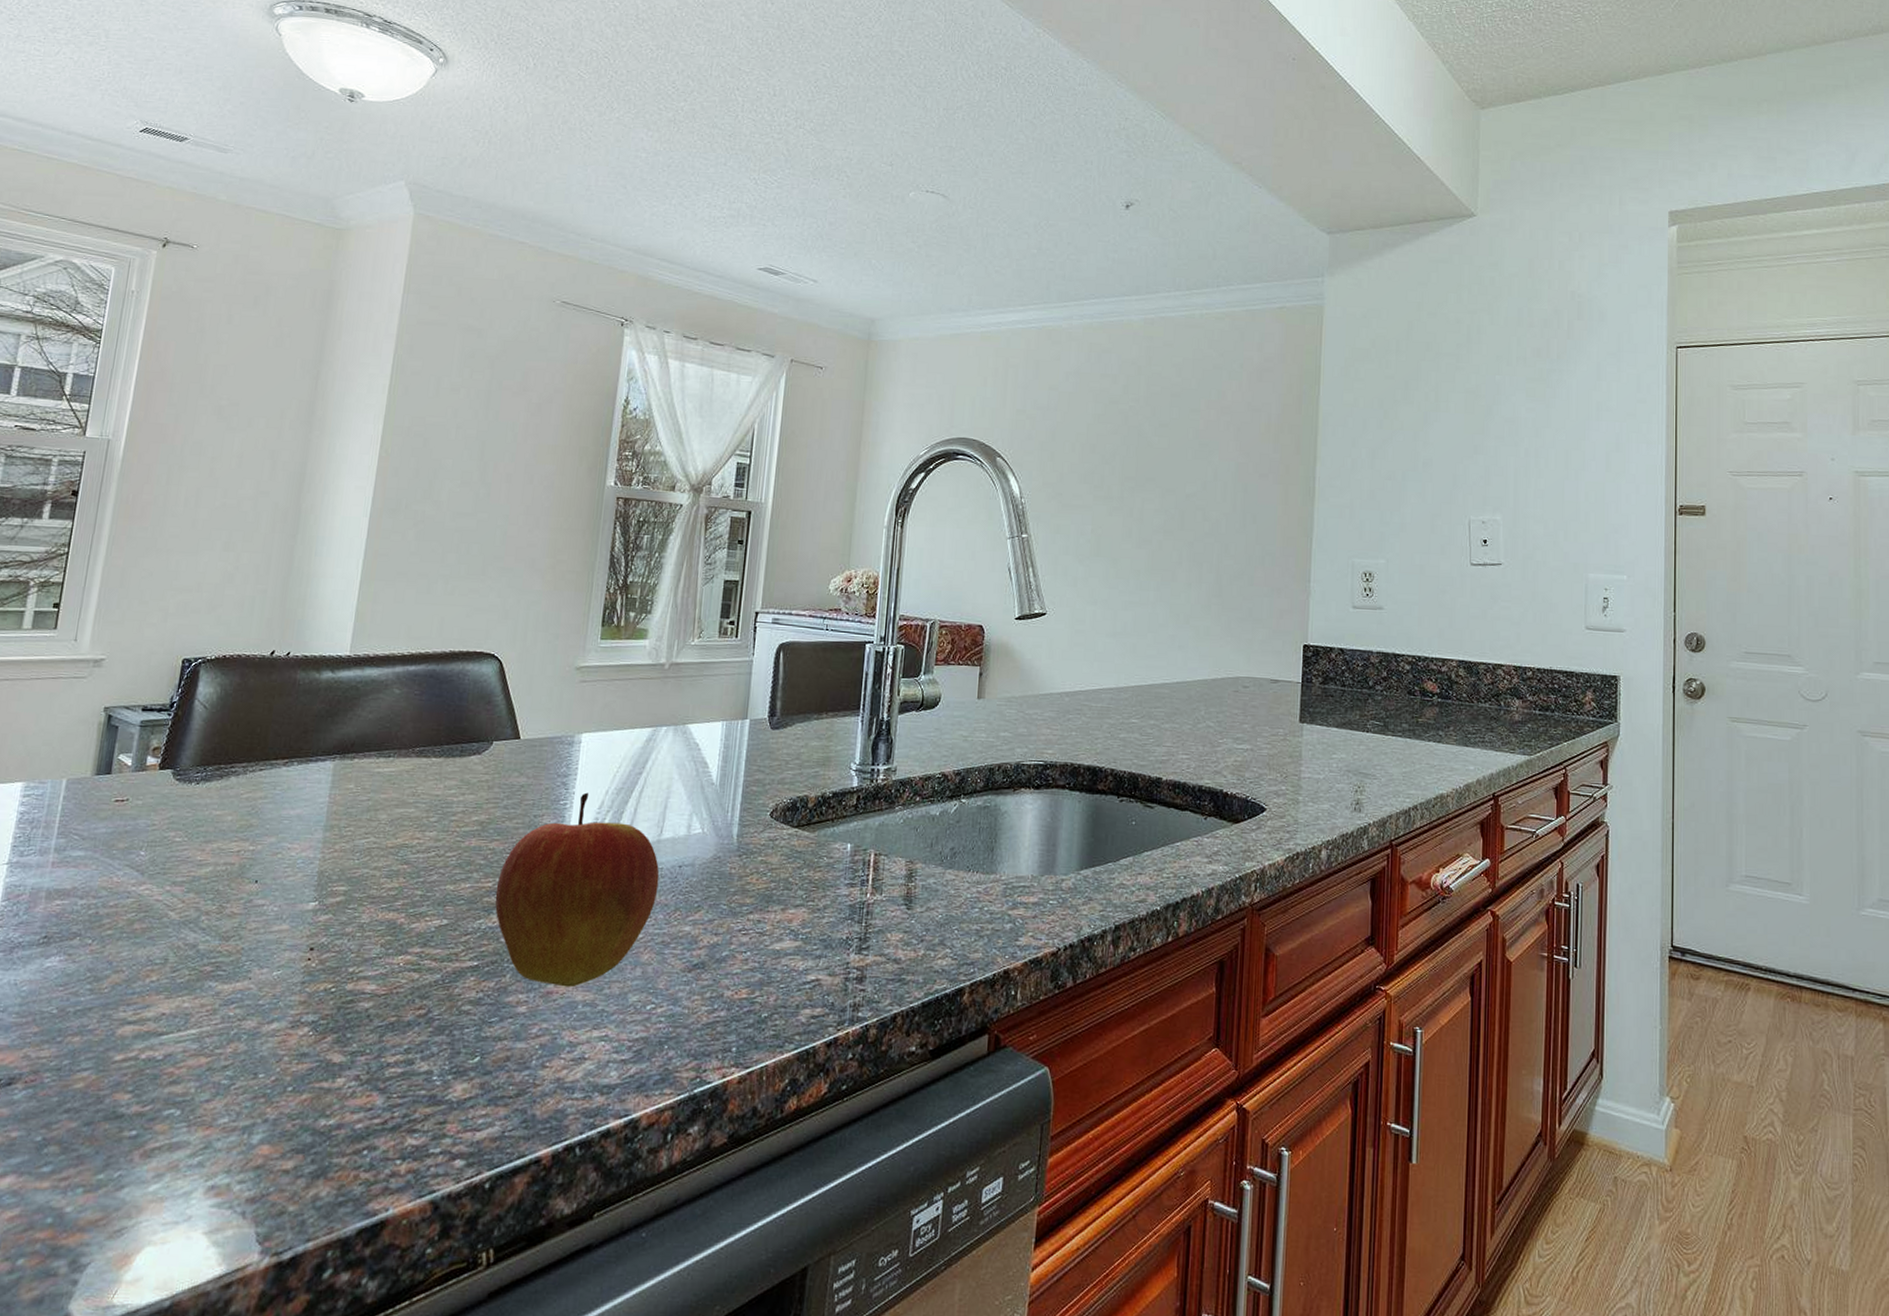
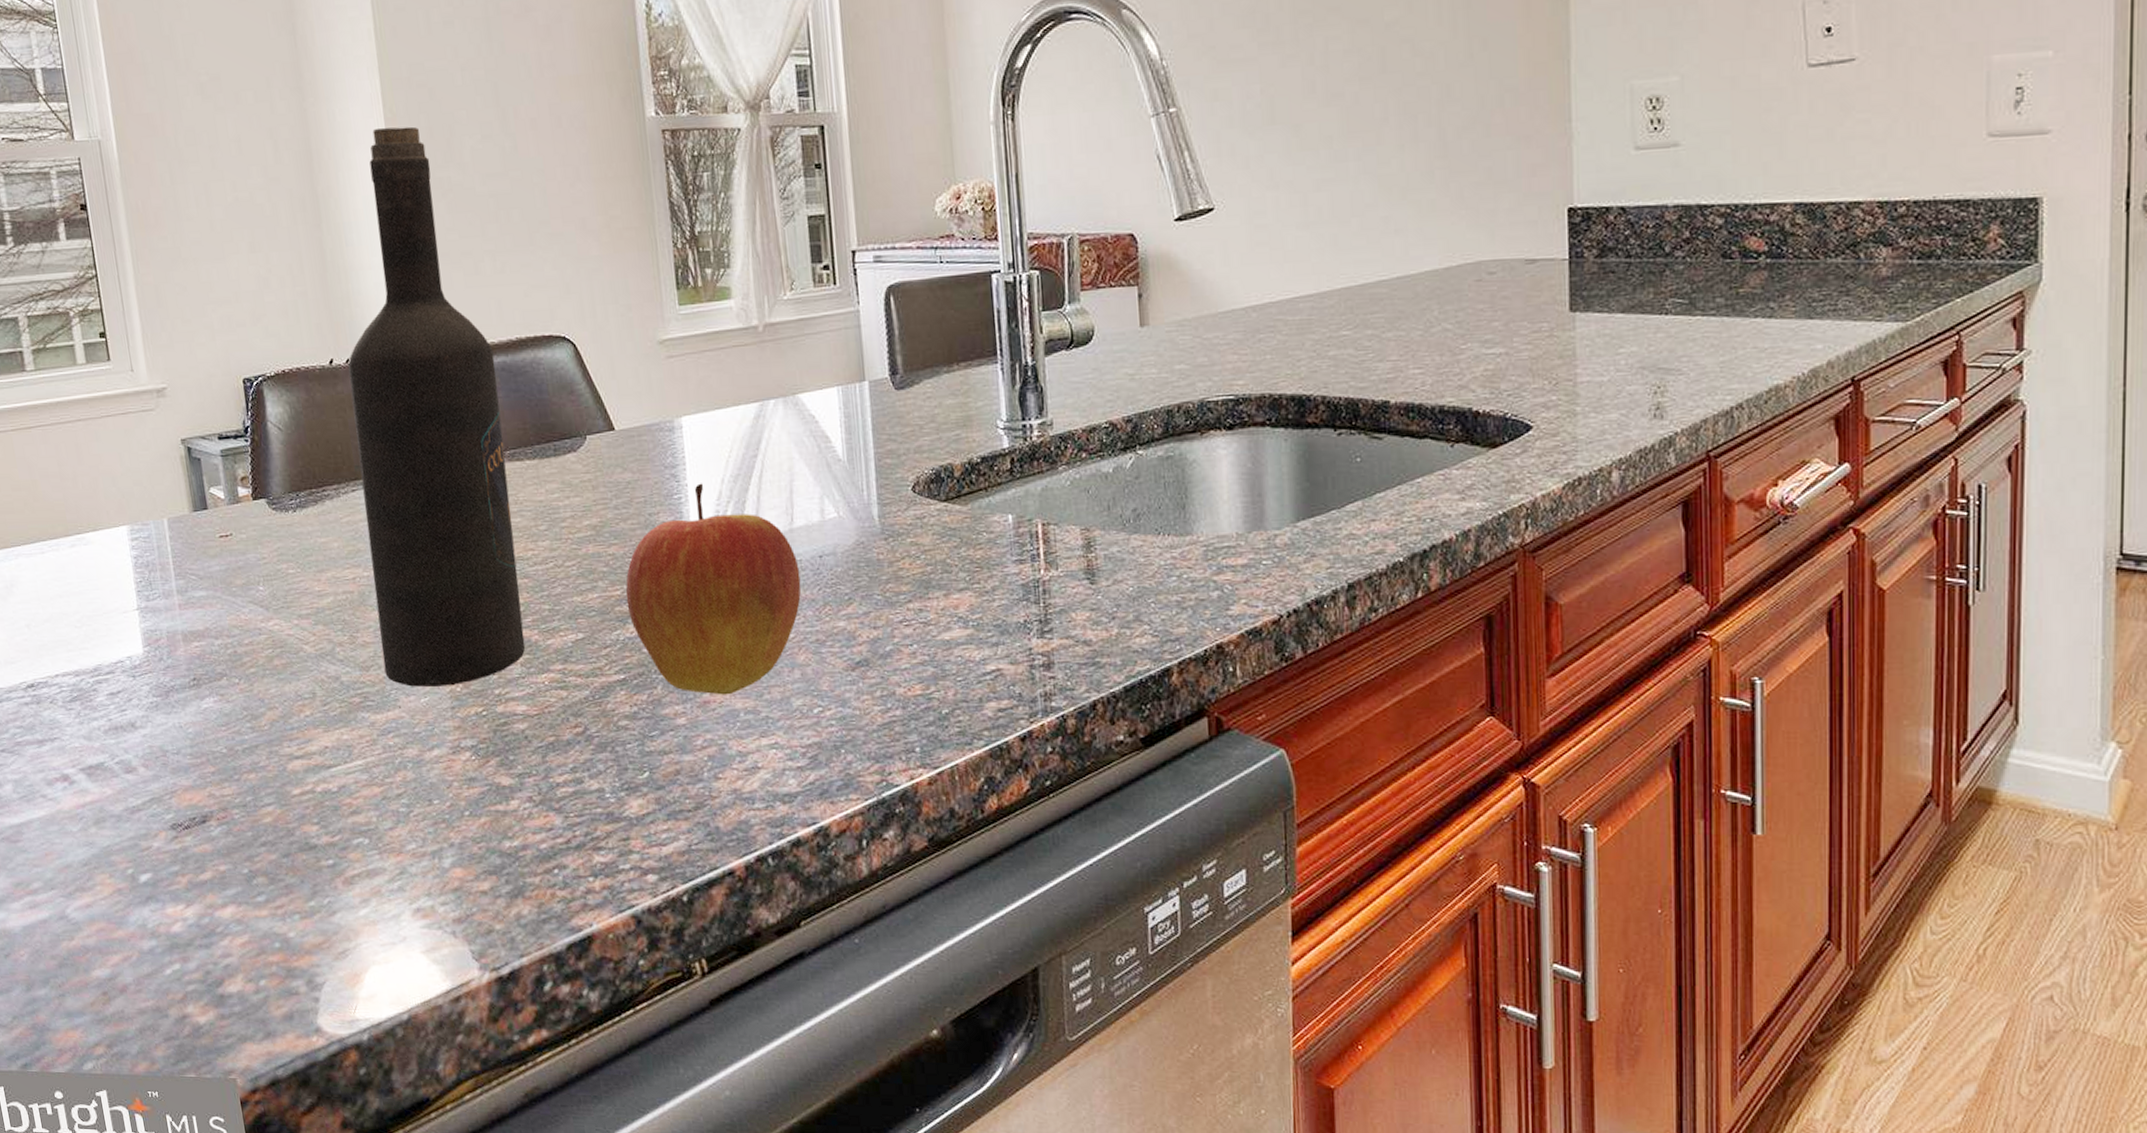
wine bottle: none [244,463,427,961] -> present [348,126,526,687]

